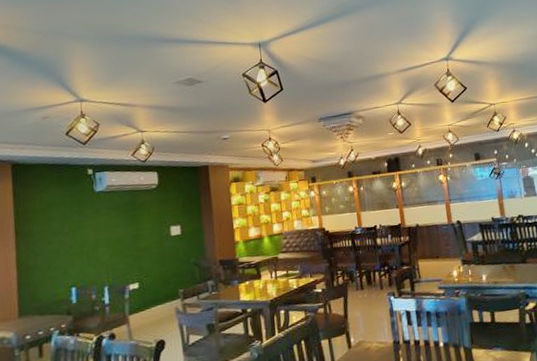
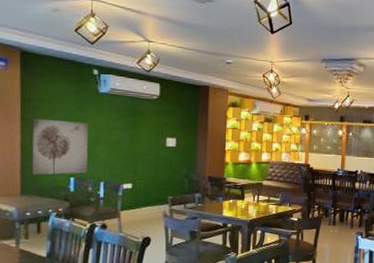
wall art: none [27,225,90,292] -> present [32,118,89,175]

